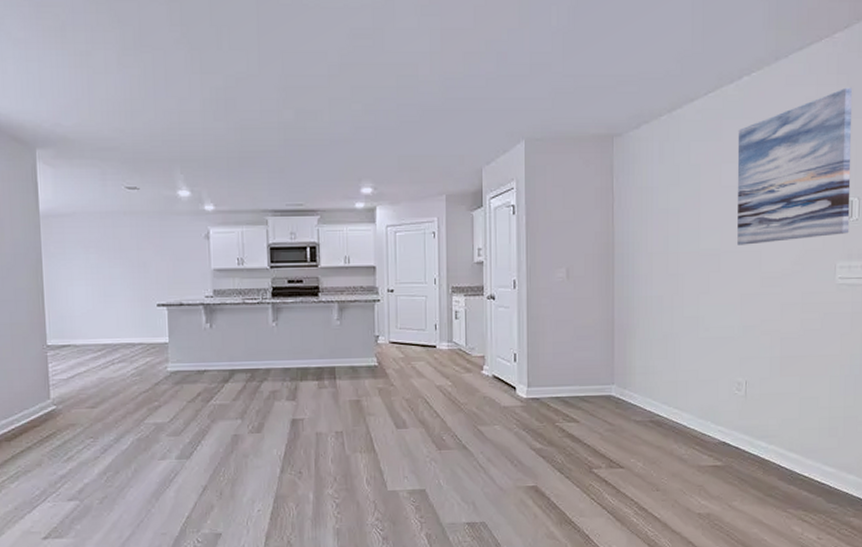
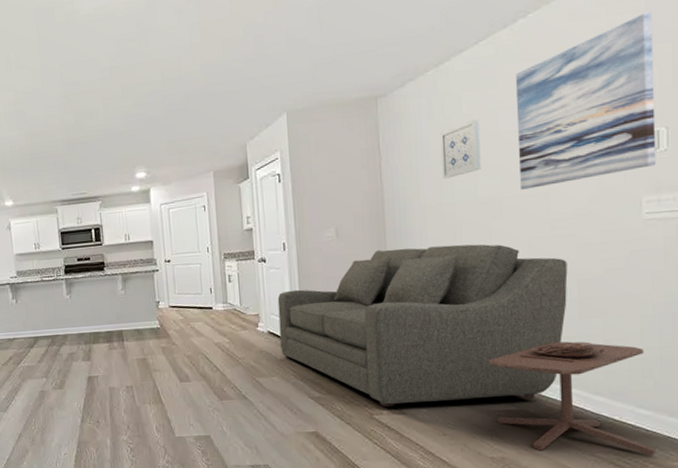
sofa: none [504,295,773,461] -> present [277,244,568,408]
wall art: none [669,171,705,227] -> present [440,119,481,179]
side table: none [701,398,836,513] -> present [488,341,656,457]

